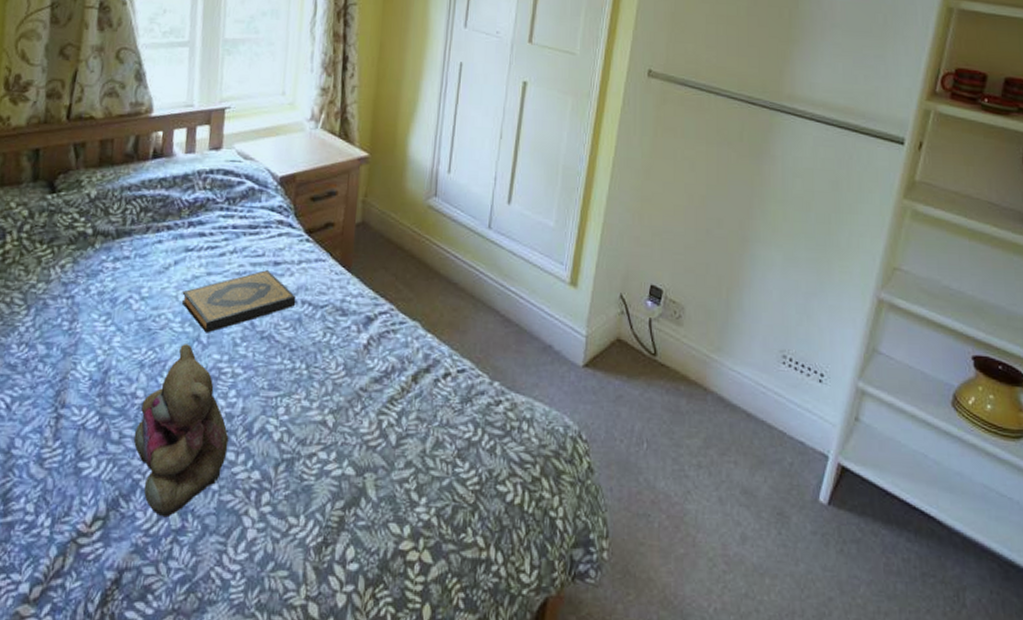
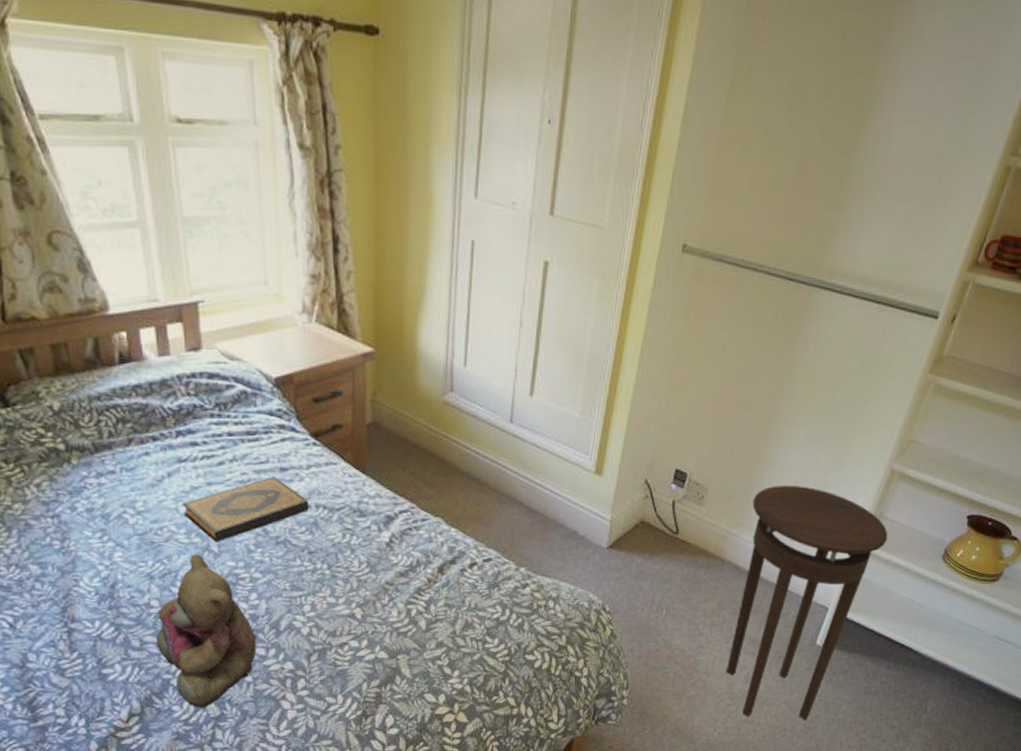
stool: none [718,308,886,602] -> present [726,485,888,720]

